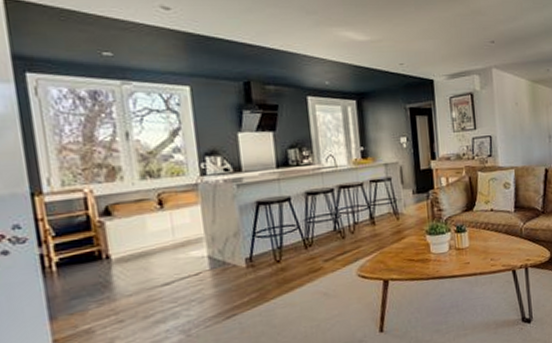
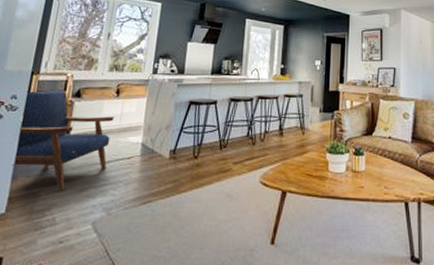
armchair: none [34,209,170,323] -> present [12,89,114,191]

